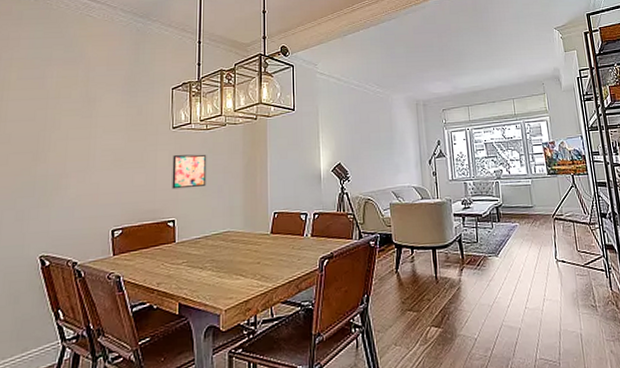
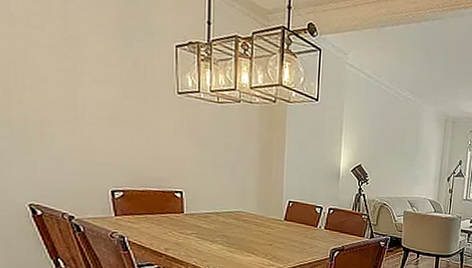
wall art: present [172,154,207,190] -> none [178,124,218,163]

